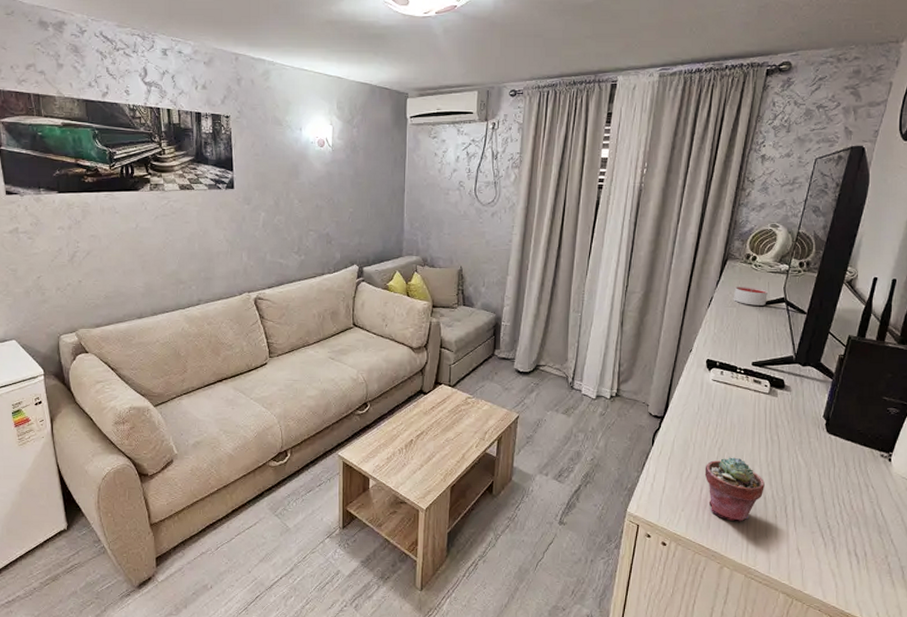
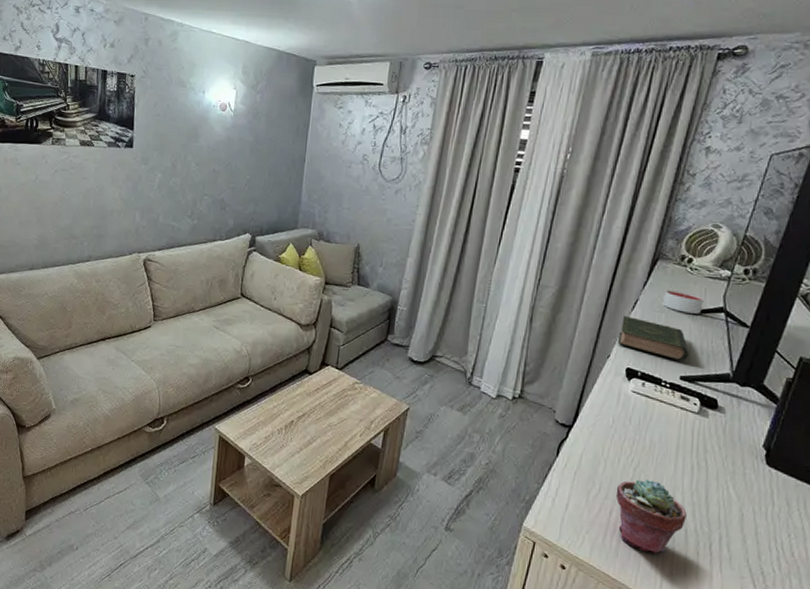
book: none [697,313,758,349] -> present [617,316,689,361]

